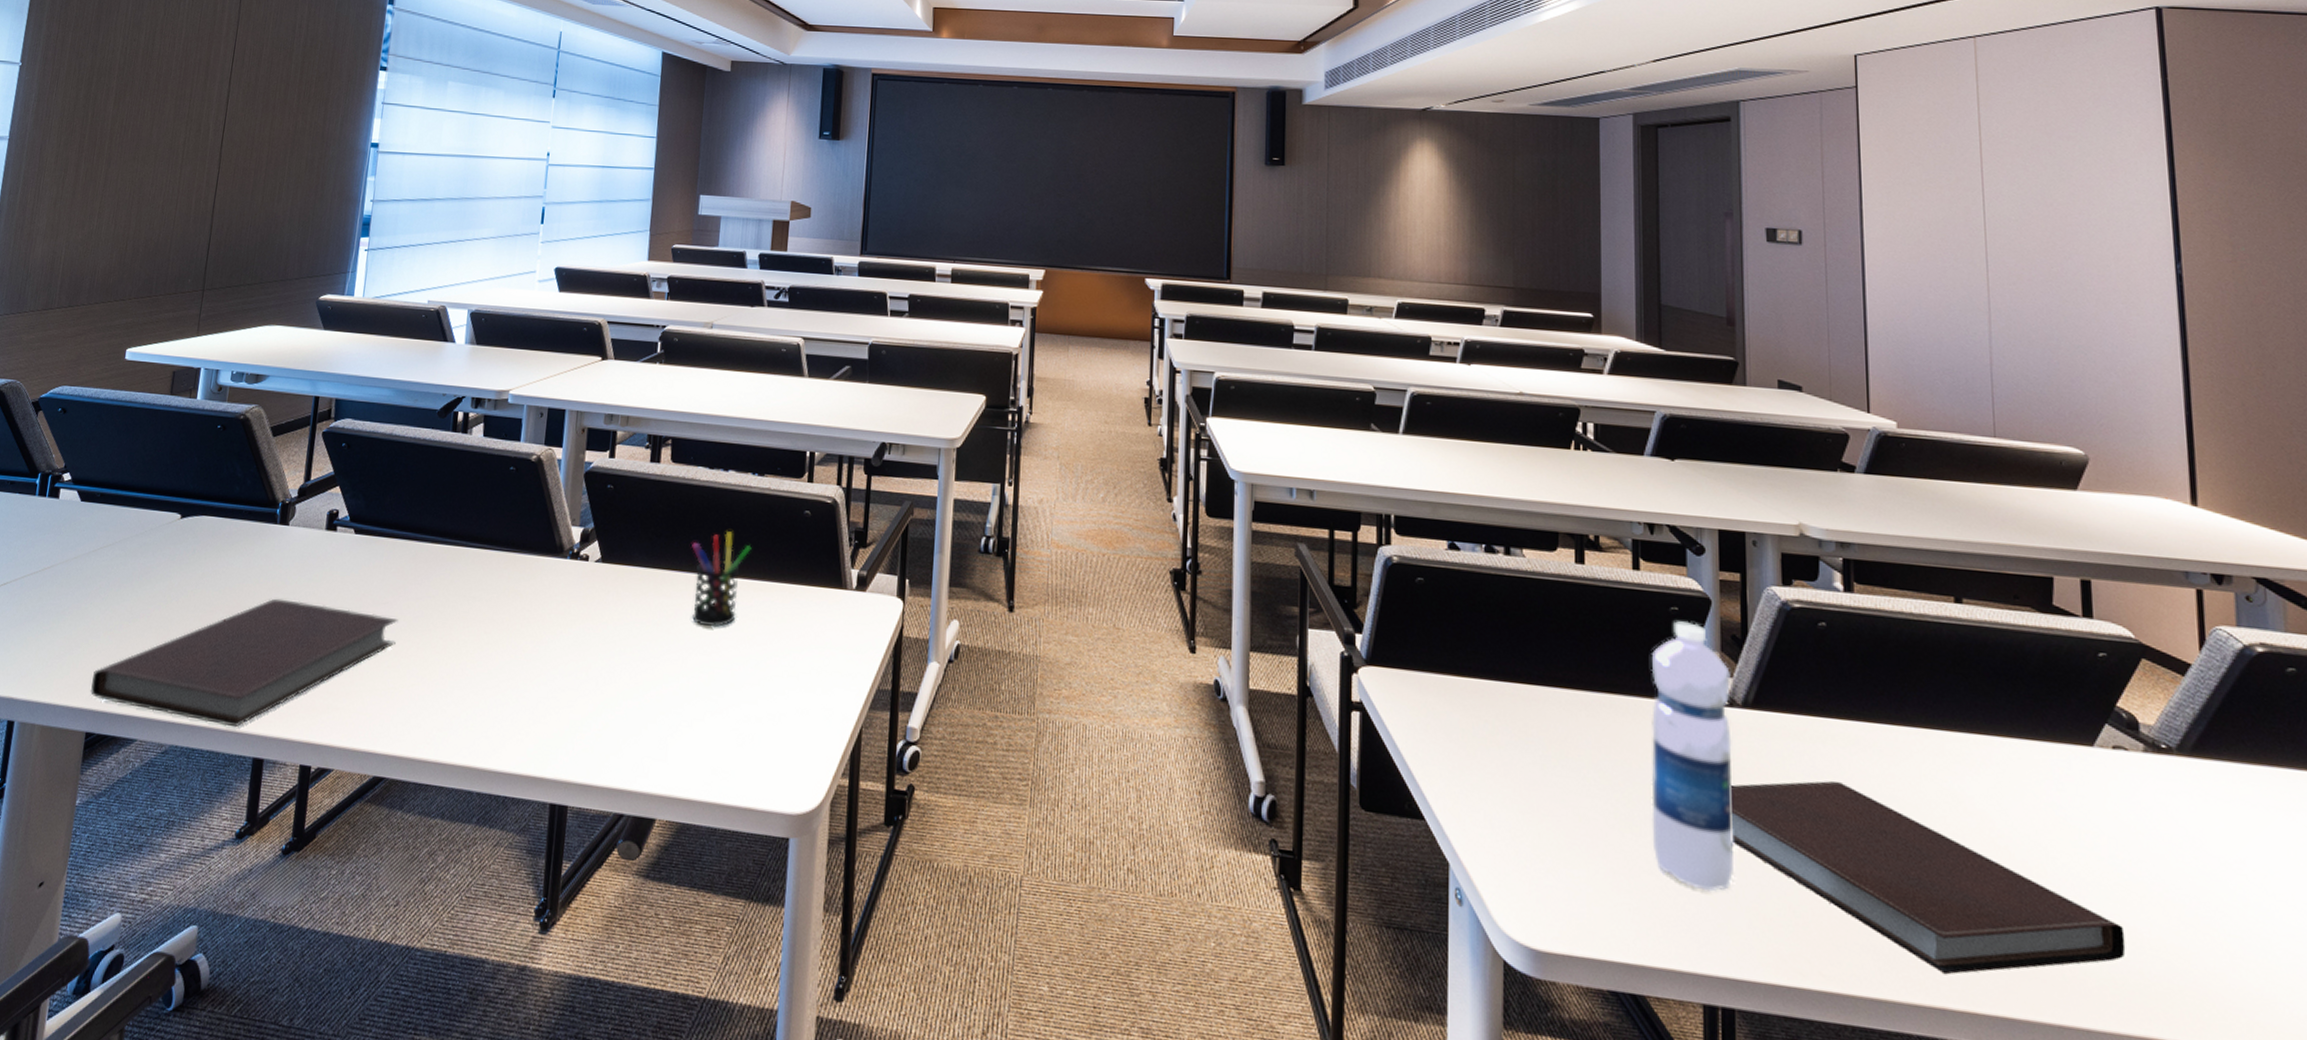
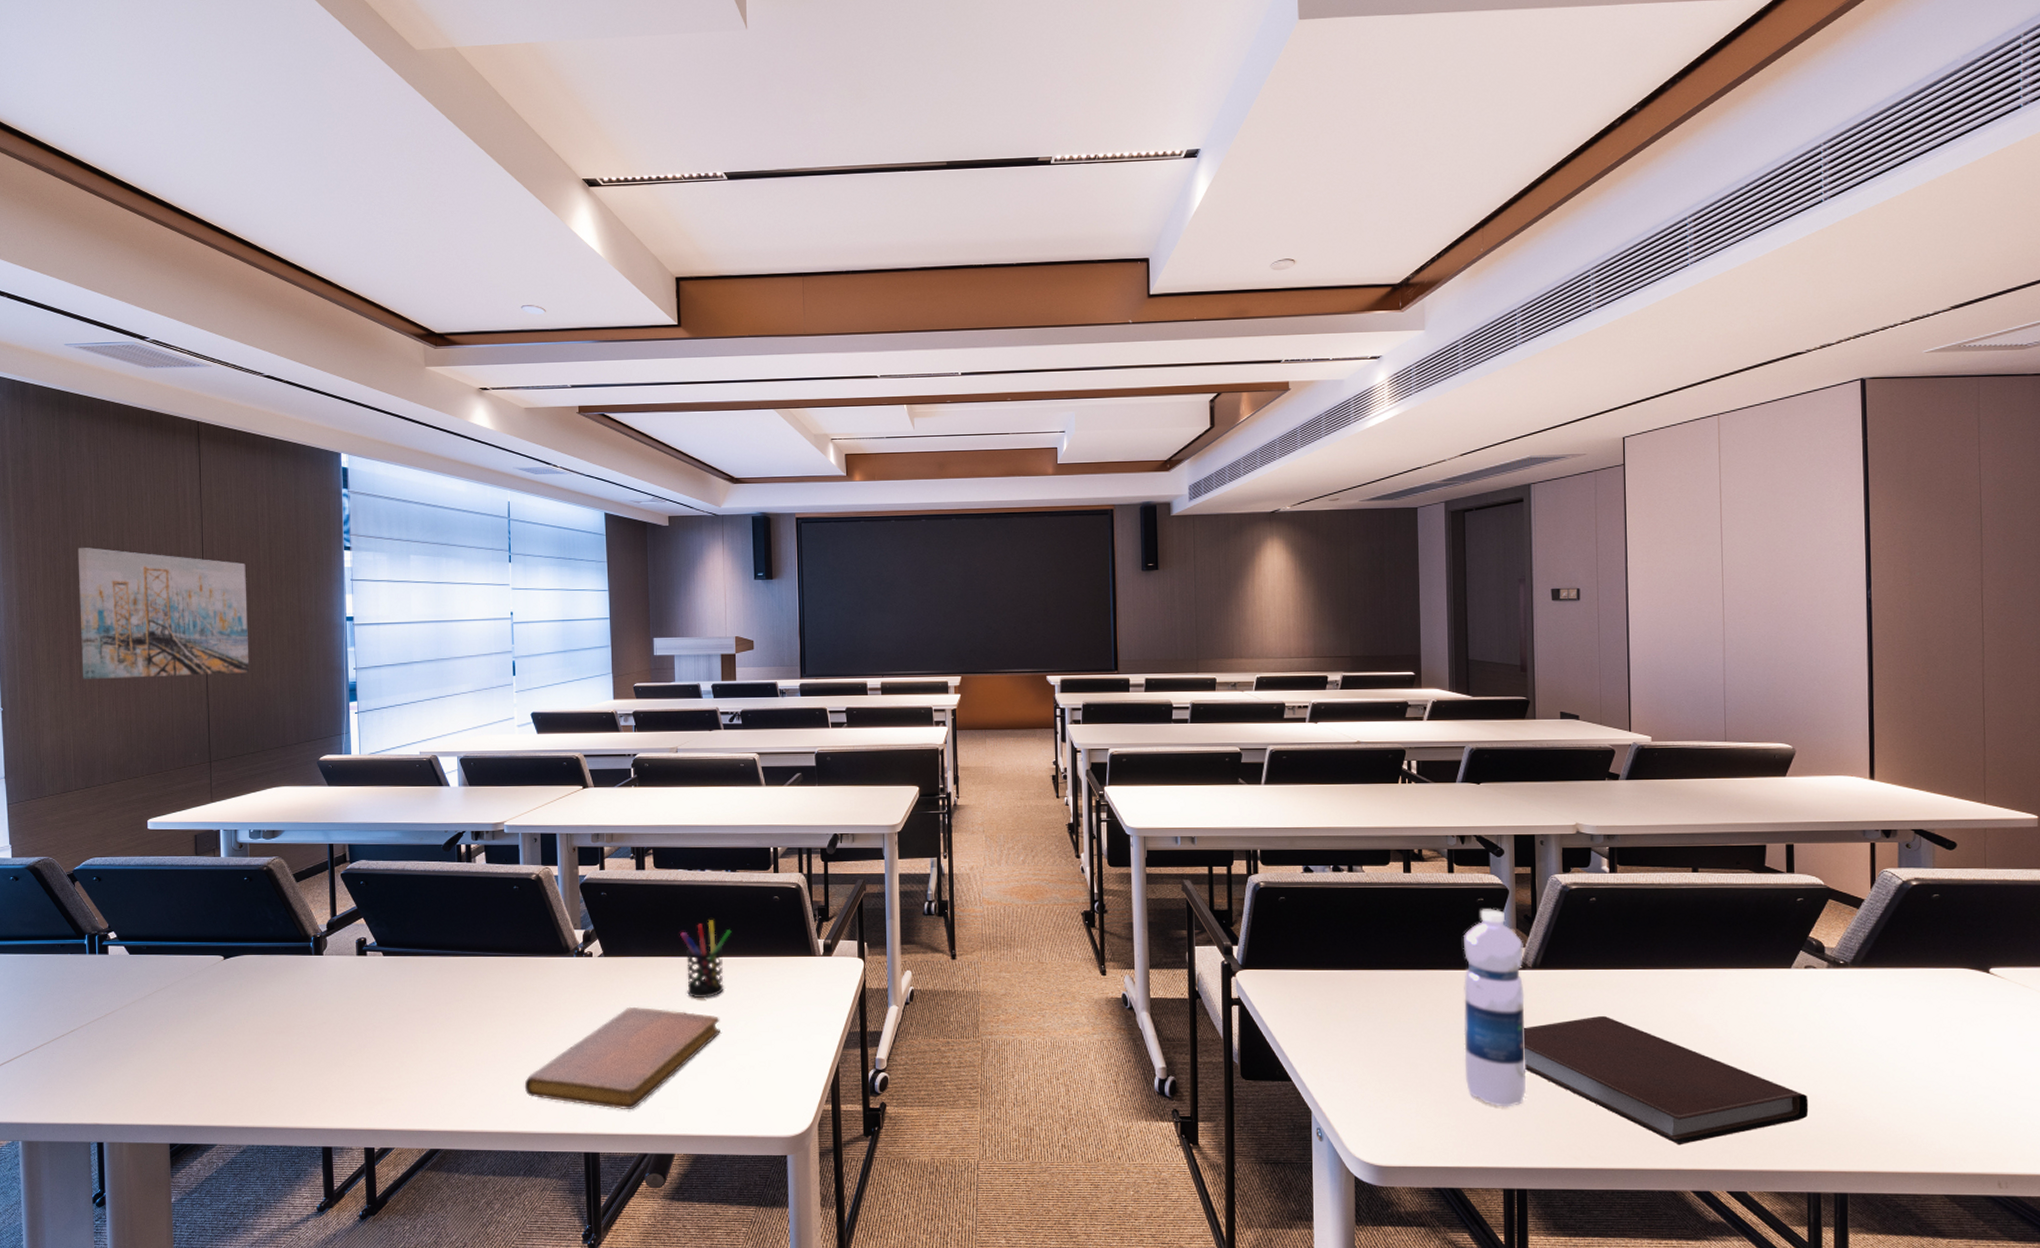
wall art: none [87,46,275,196] -> present [77,548,250,679]
notebook: present [91,598,398,728] -> none [168,1016,433,1125]
notebook: none [491,627,727,756] -> present [524,1006,720,1109]

